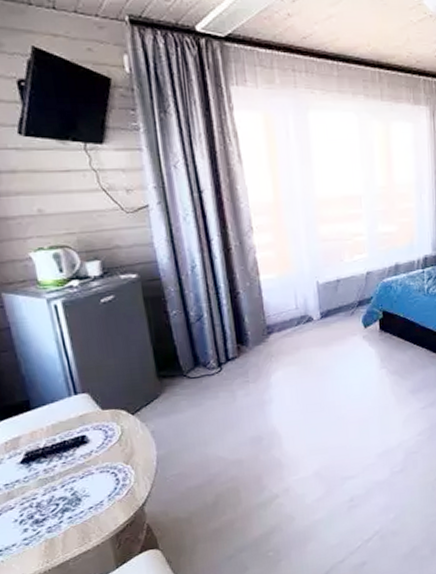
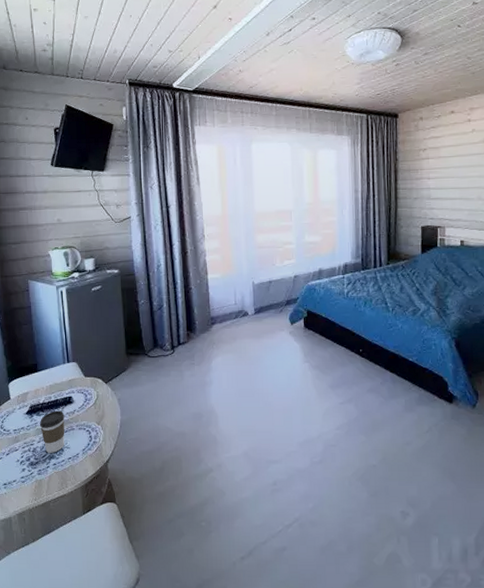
coffee cup: none [42,453,82,506] -> present [39,410,65,453]

